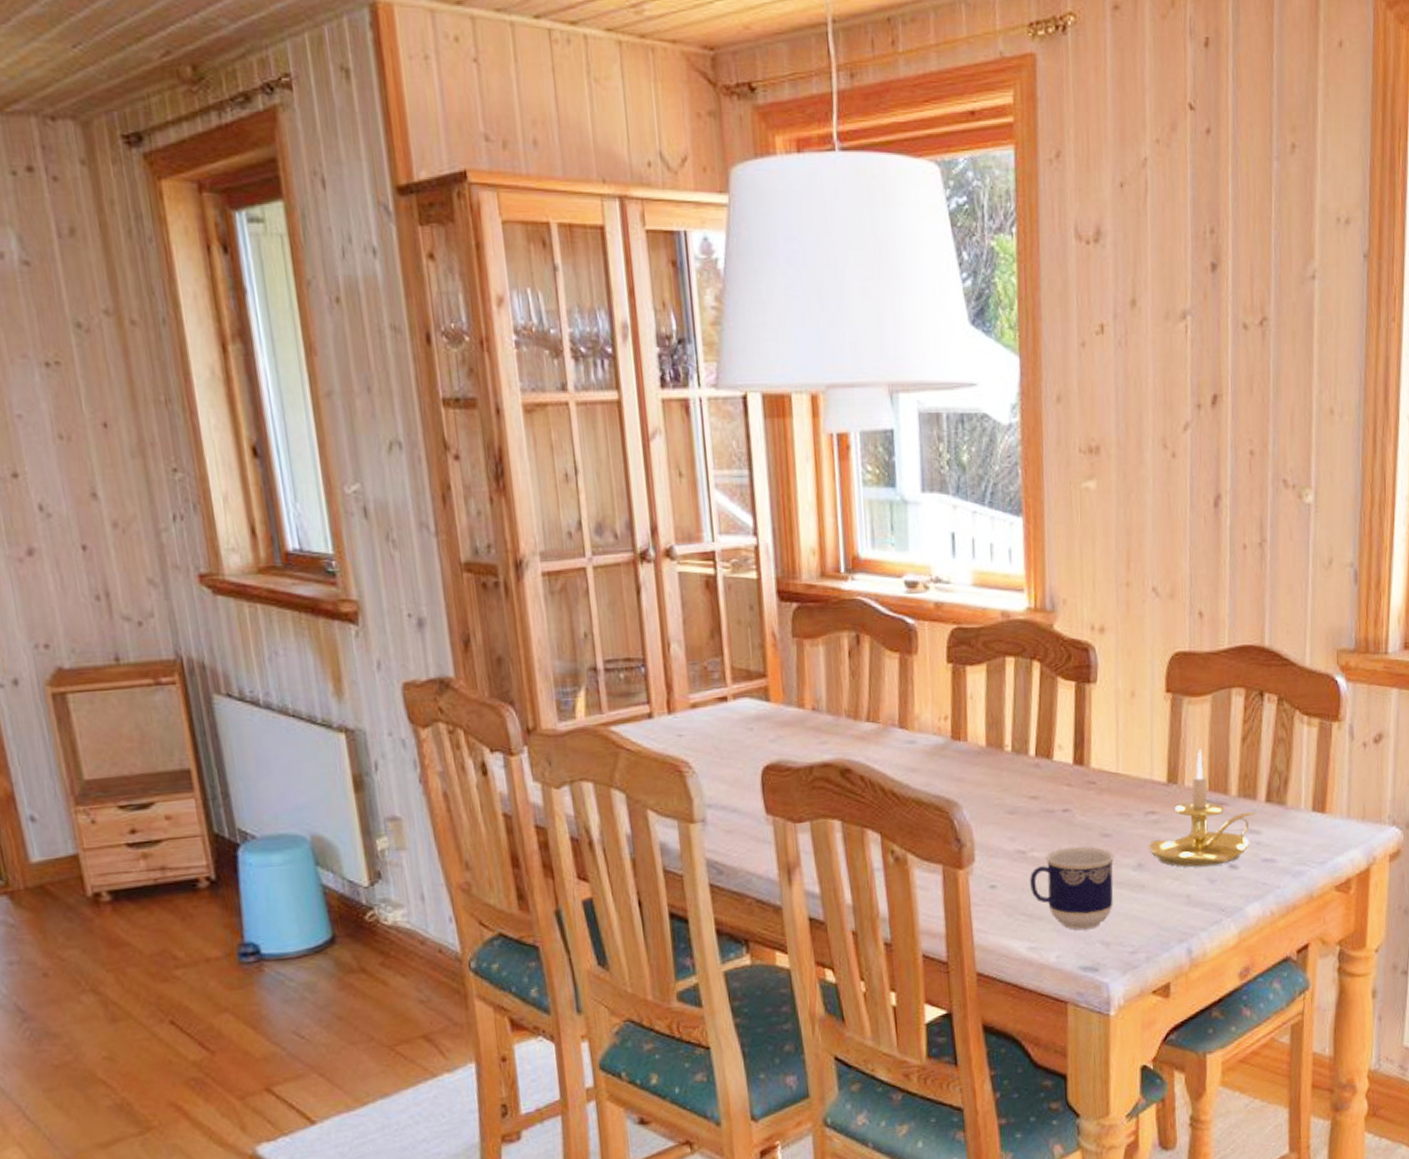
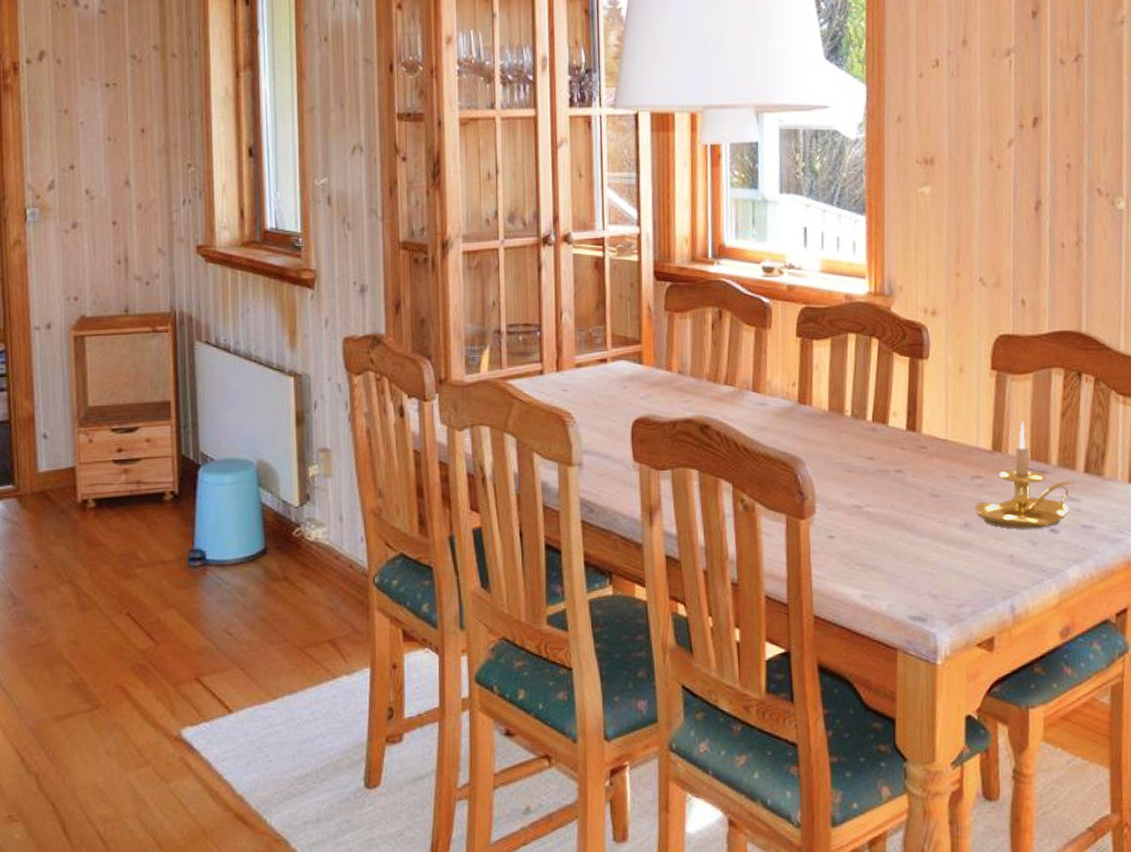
cup: present [1030,846,1115,930] -> none [865,504,943,581]

